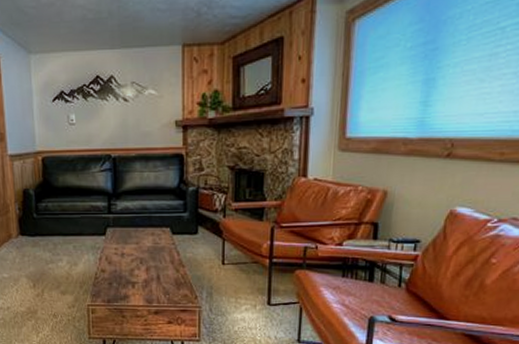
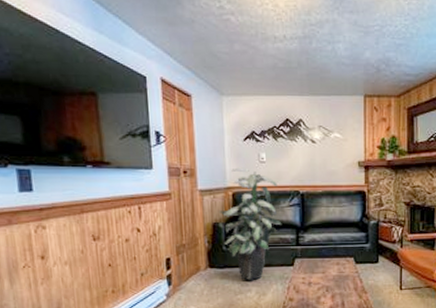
indoor plant: none [29,130,93,249] -> present [219,167,282,280]

